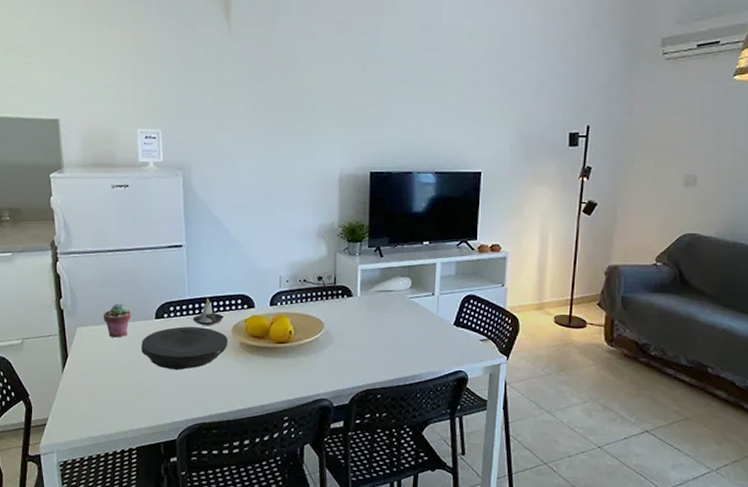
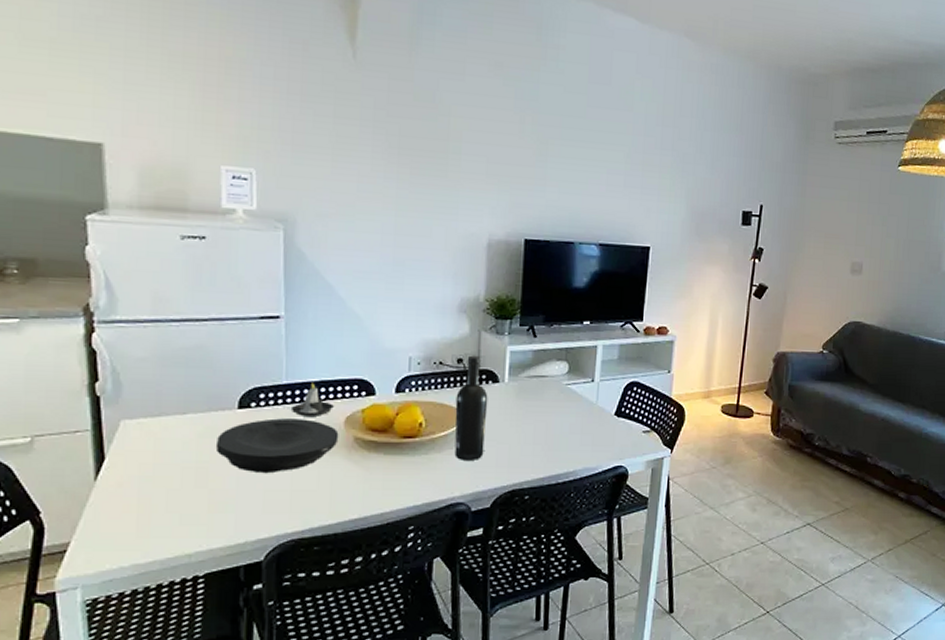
potted succulent: present [104,303,131,338] -> none [162,389,203,433]
wine bottle: none [317,273,344,364] -> present [454,355,488,462]

